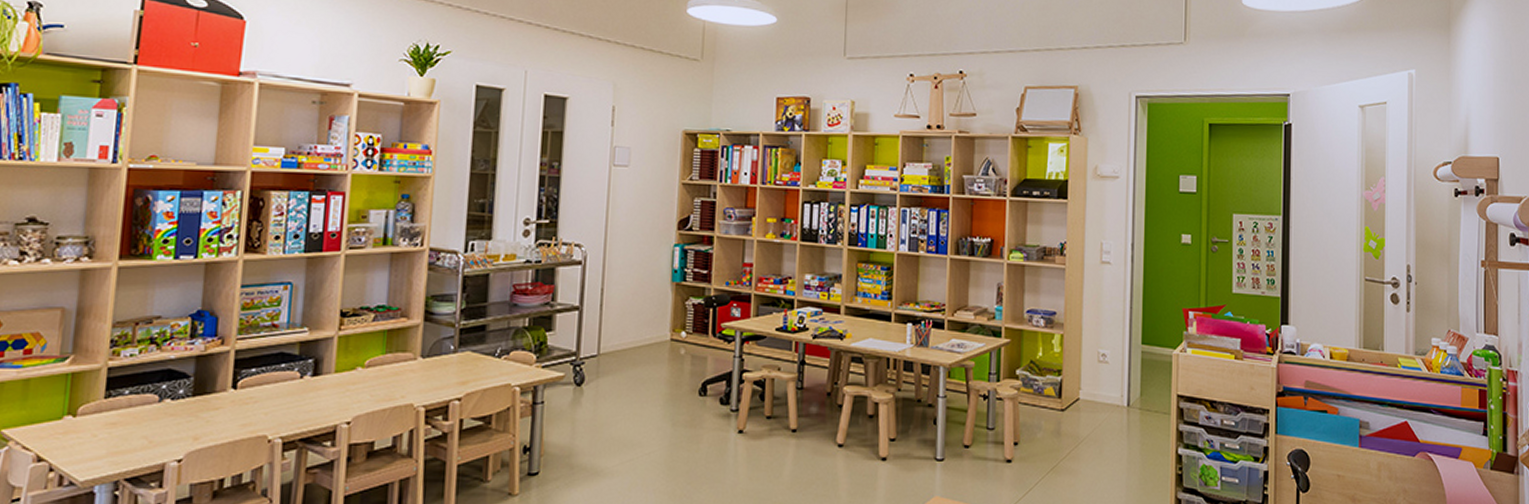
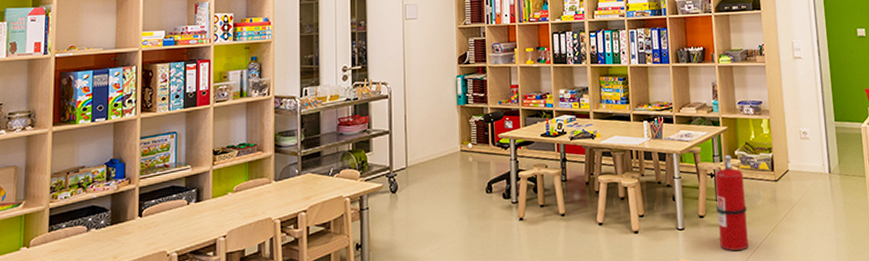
fire extinguisher: none [986,374,1023,492] -> present [715,155,749,251]

